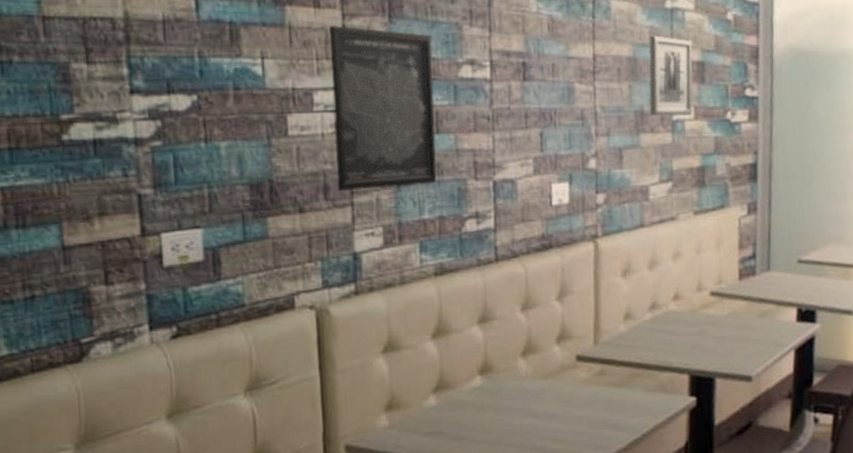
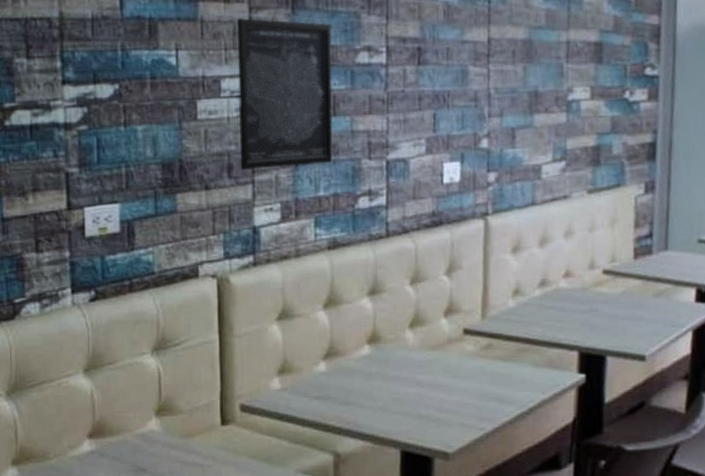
wall art: present [648,35,693,116] -> none [543,18,591,96]

